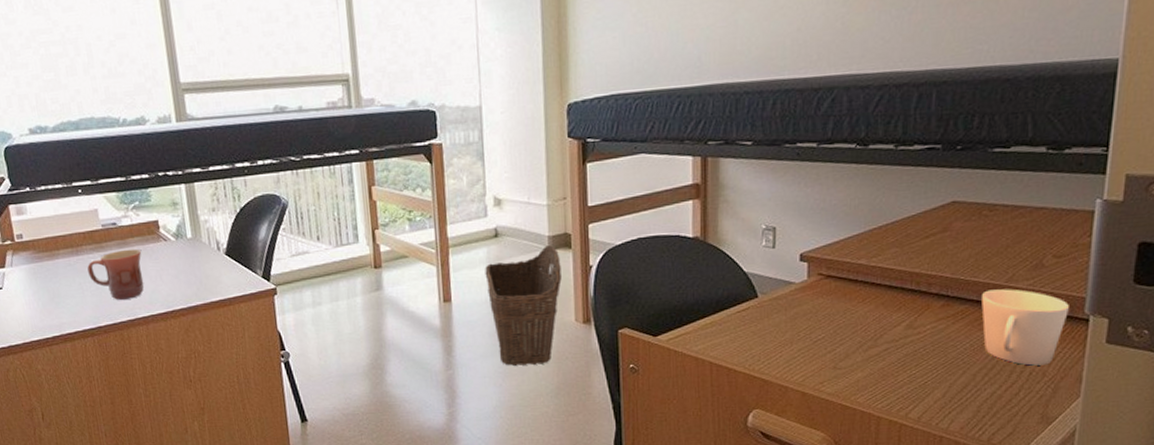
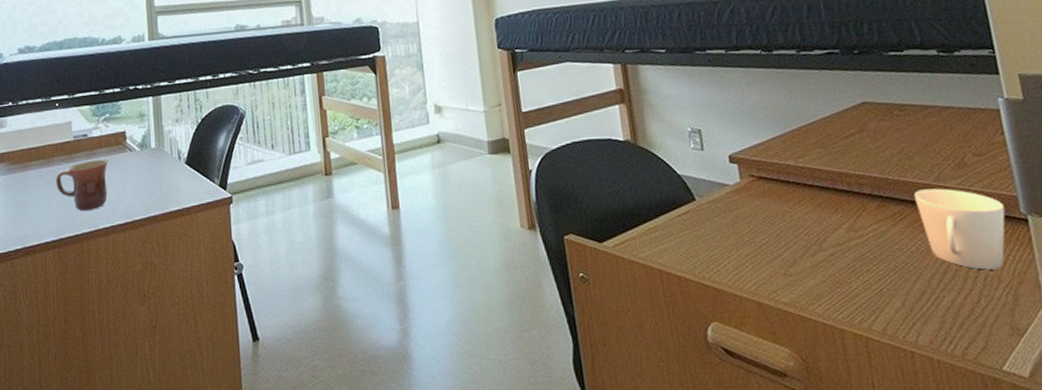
wicker basket: present [485,245,562,366] -> none [430,150,504,276]

